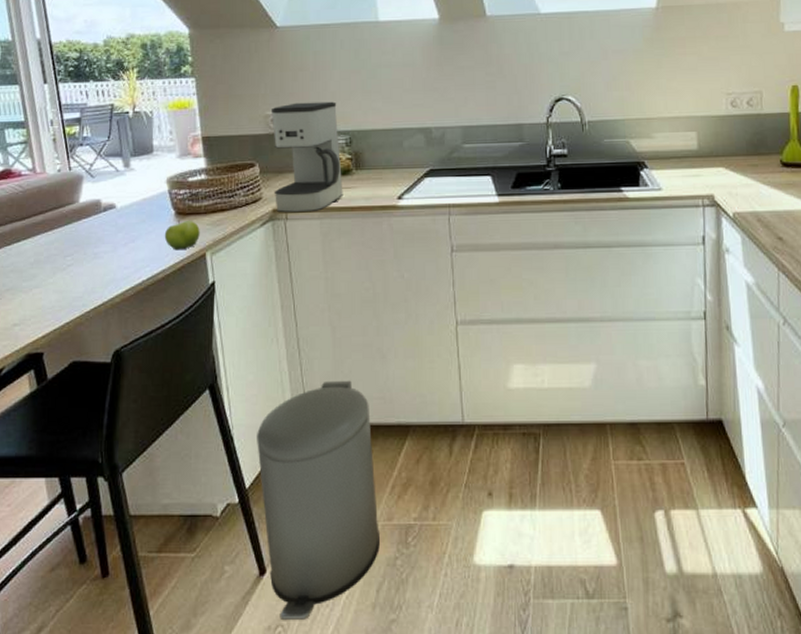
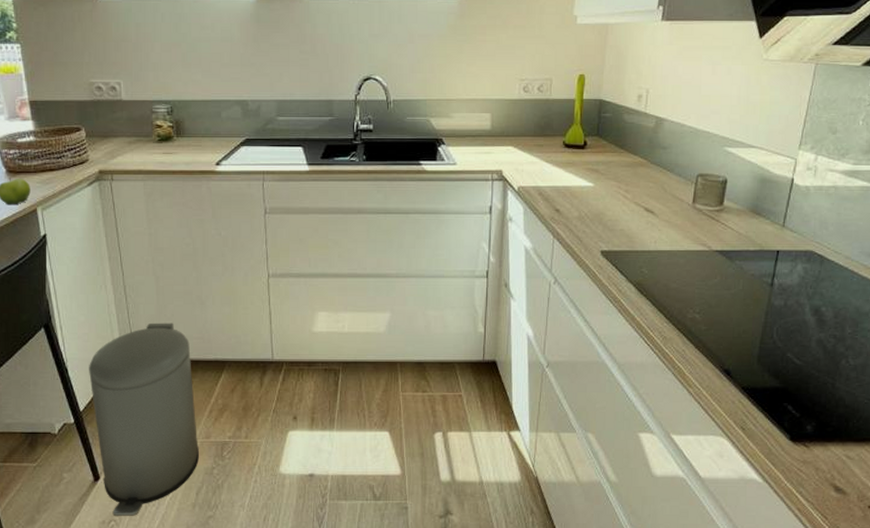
coffee maker: present [272,101,343,213] -> none [96,72,165,175]

